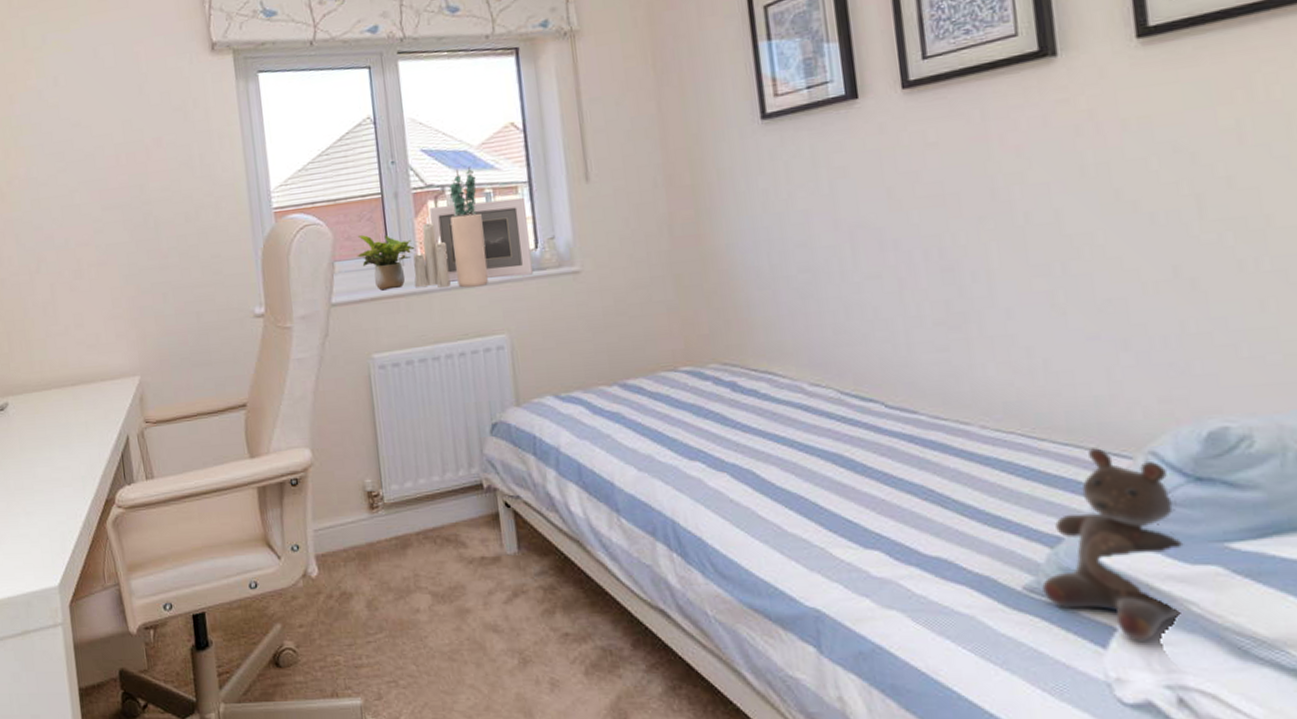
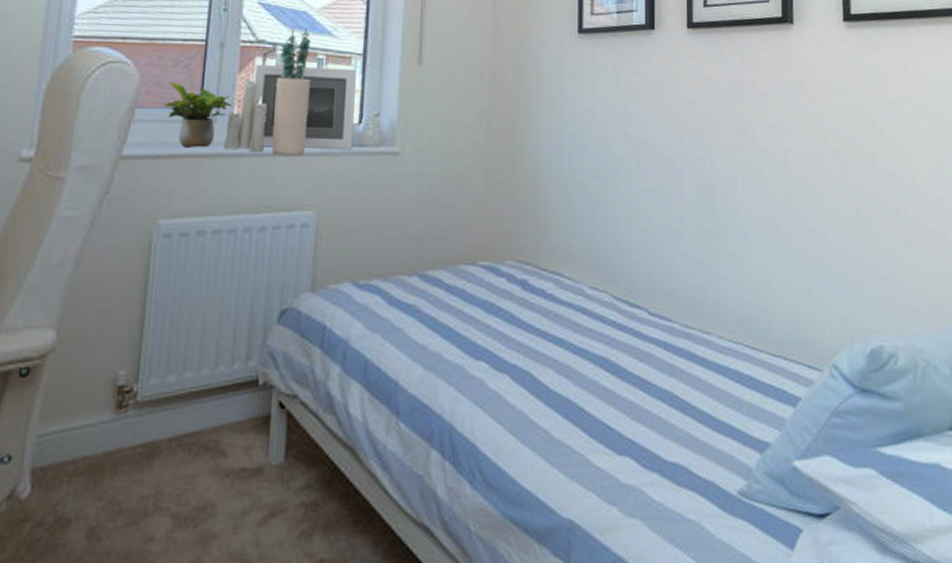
stuffed bear: present [1042,448,1184,641] -> none [752,360,851,541]

